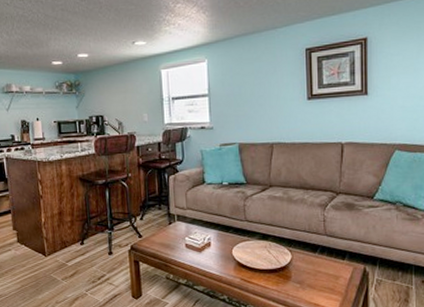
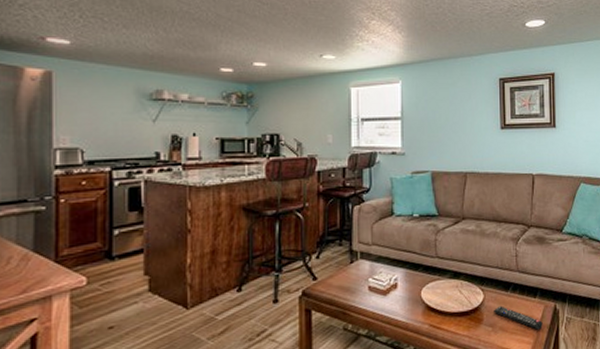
remote control: none [302,265,351,289] -> present [494,305,543,330]

